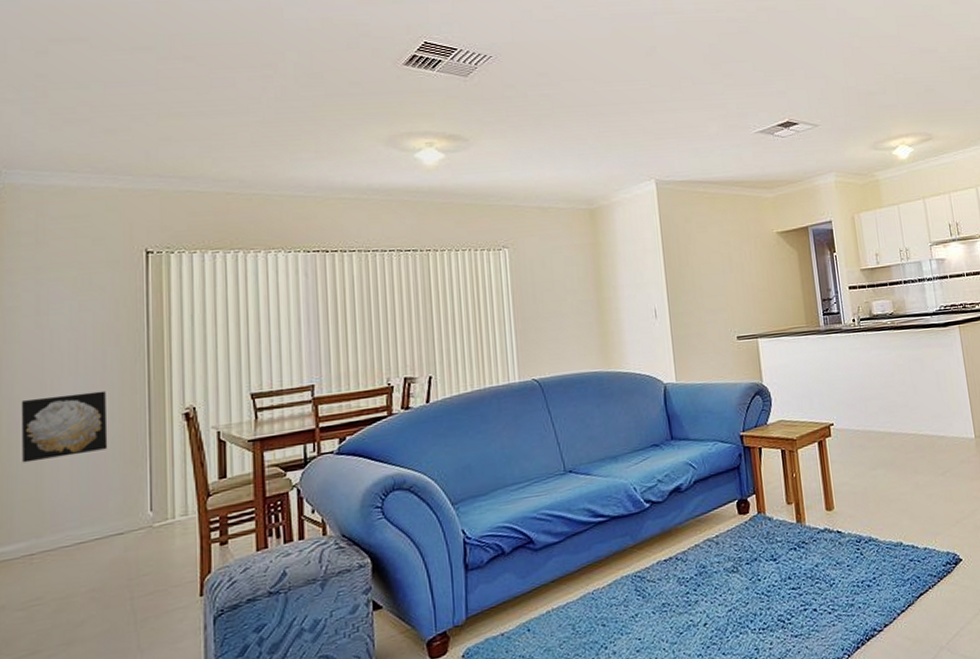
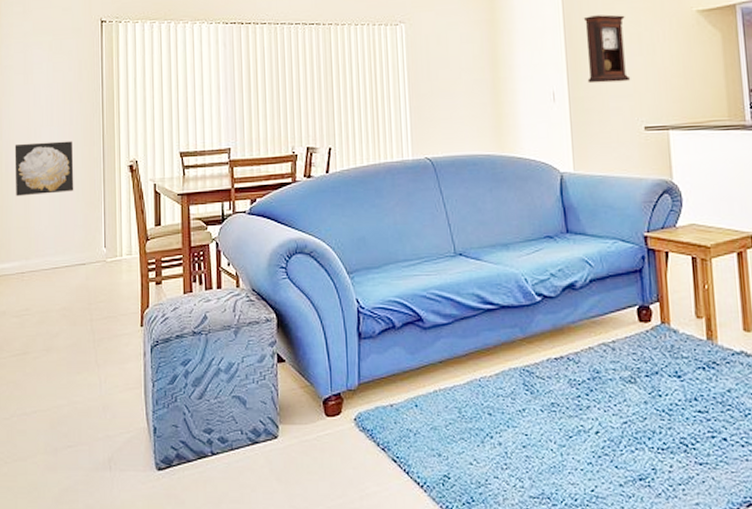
pendulum clock: none [680,237,724,300] -> present [583,14,631,84]

